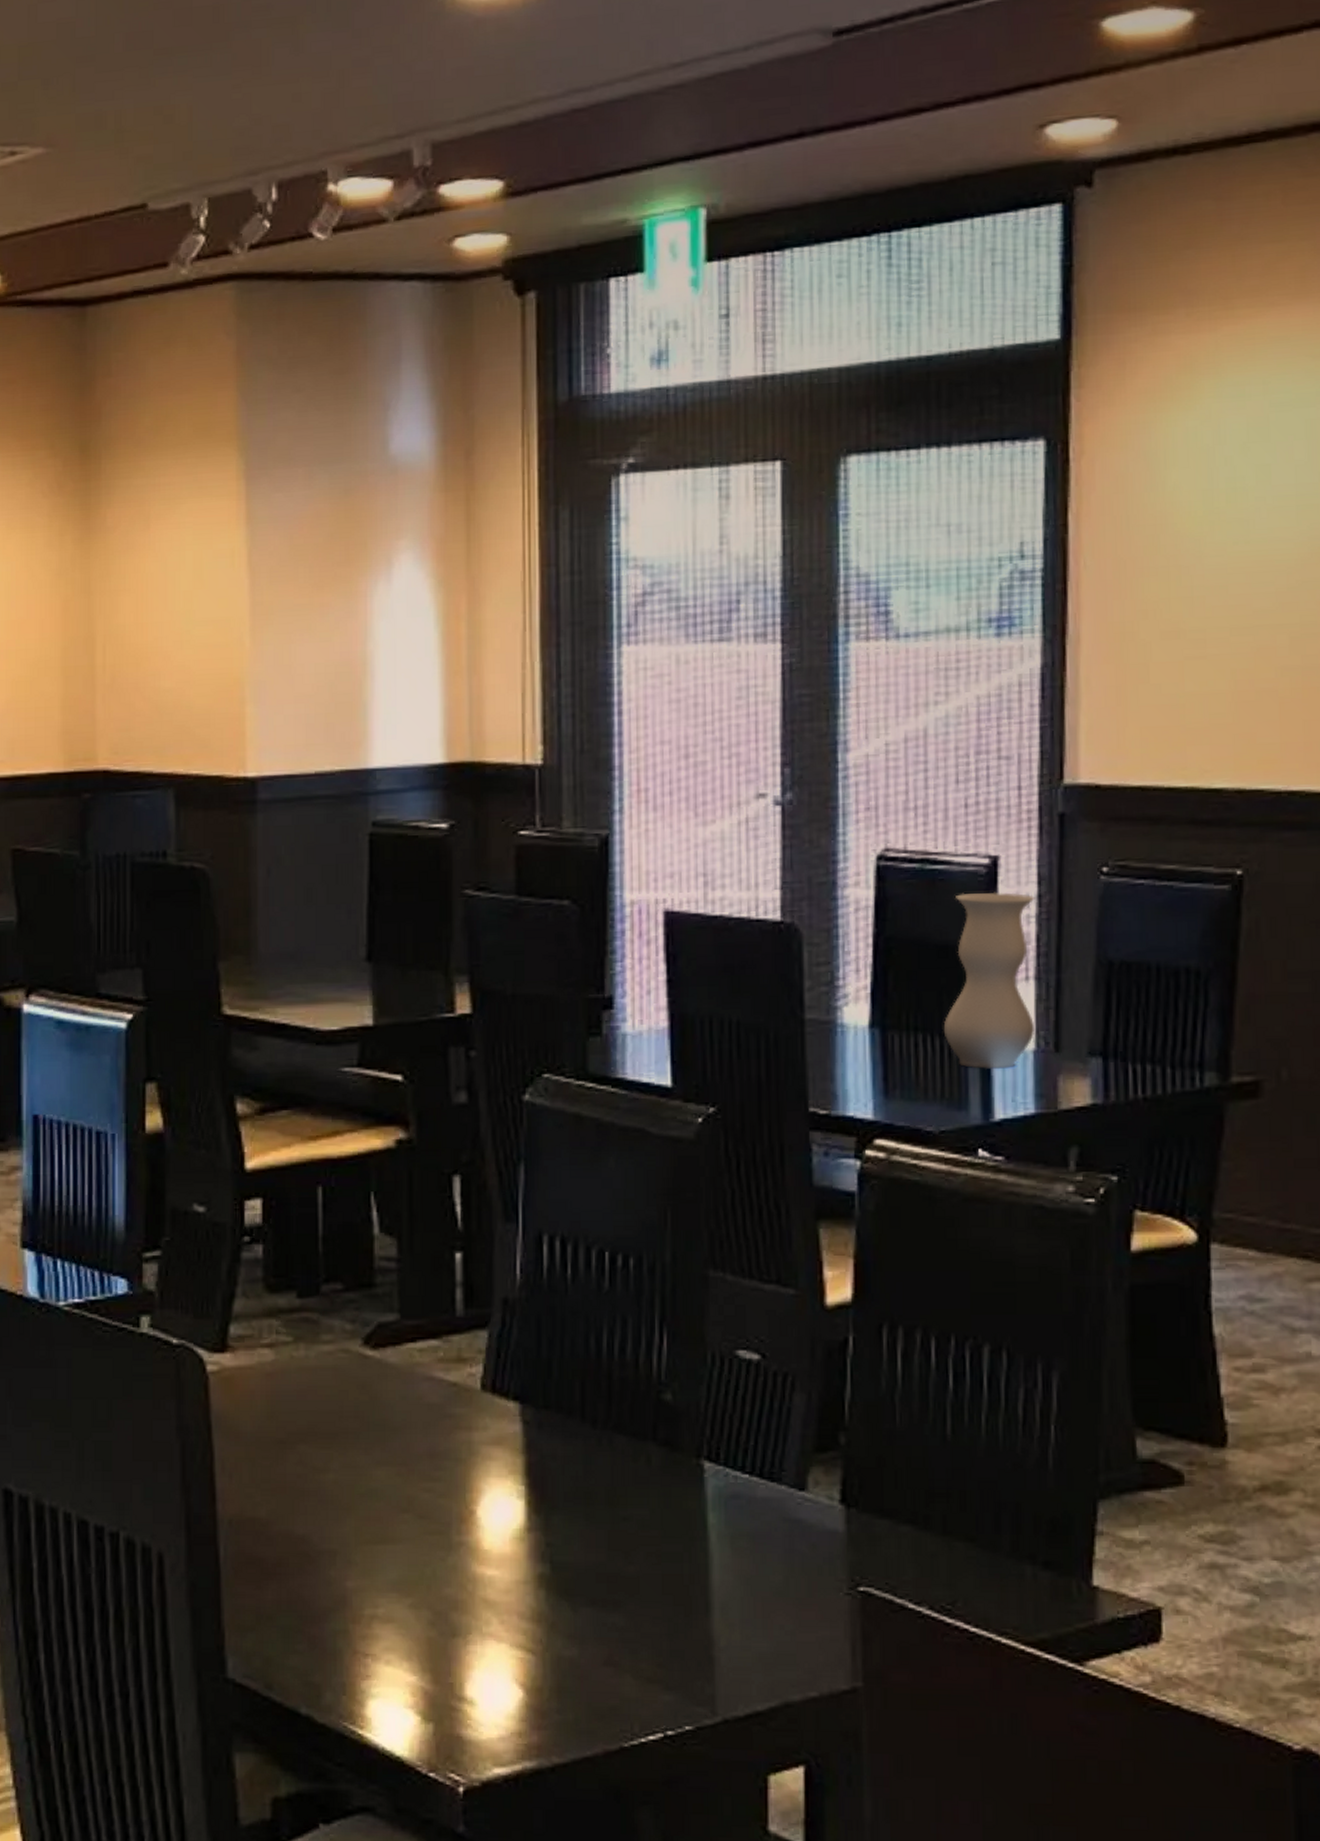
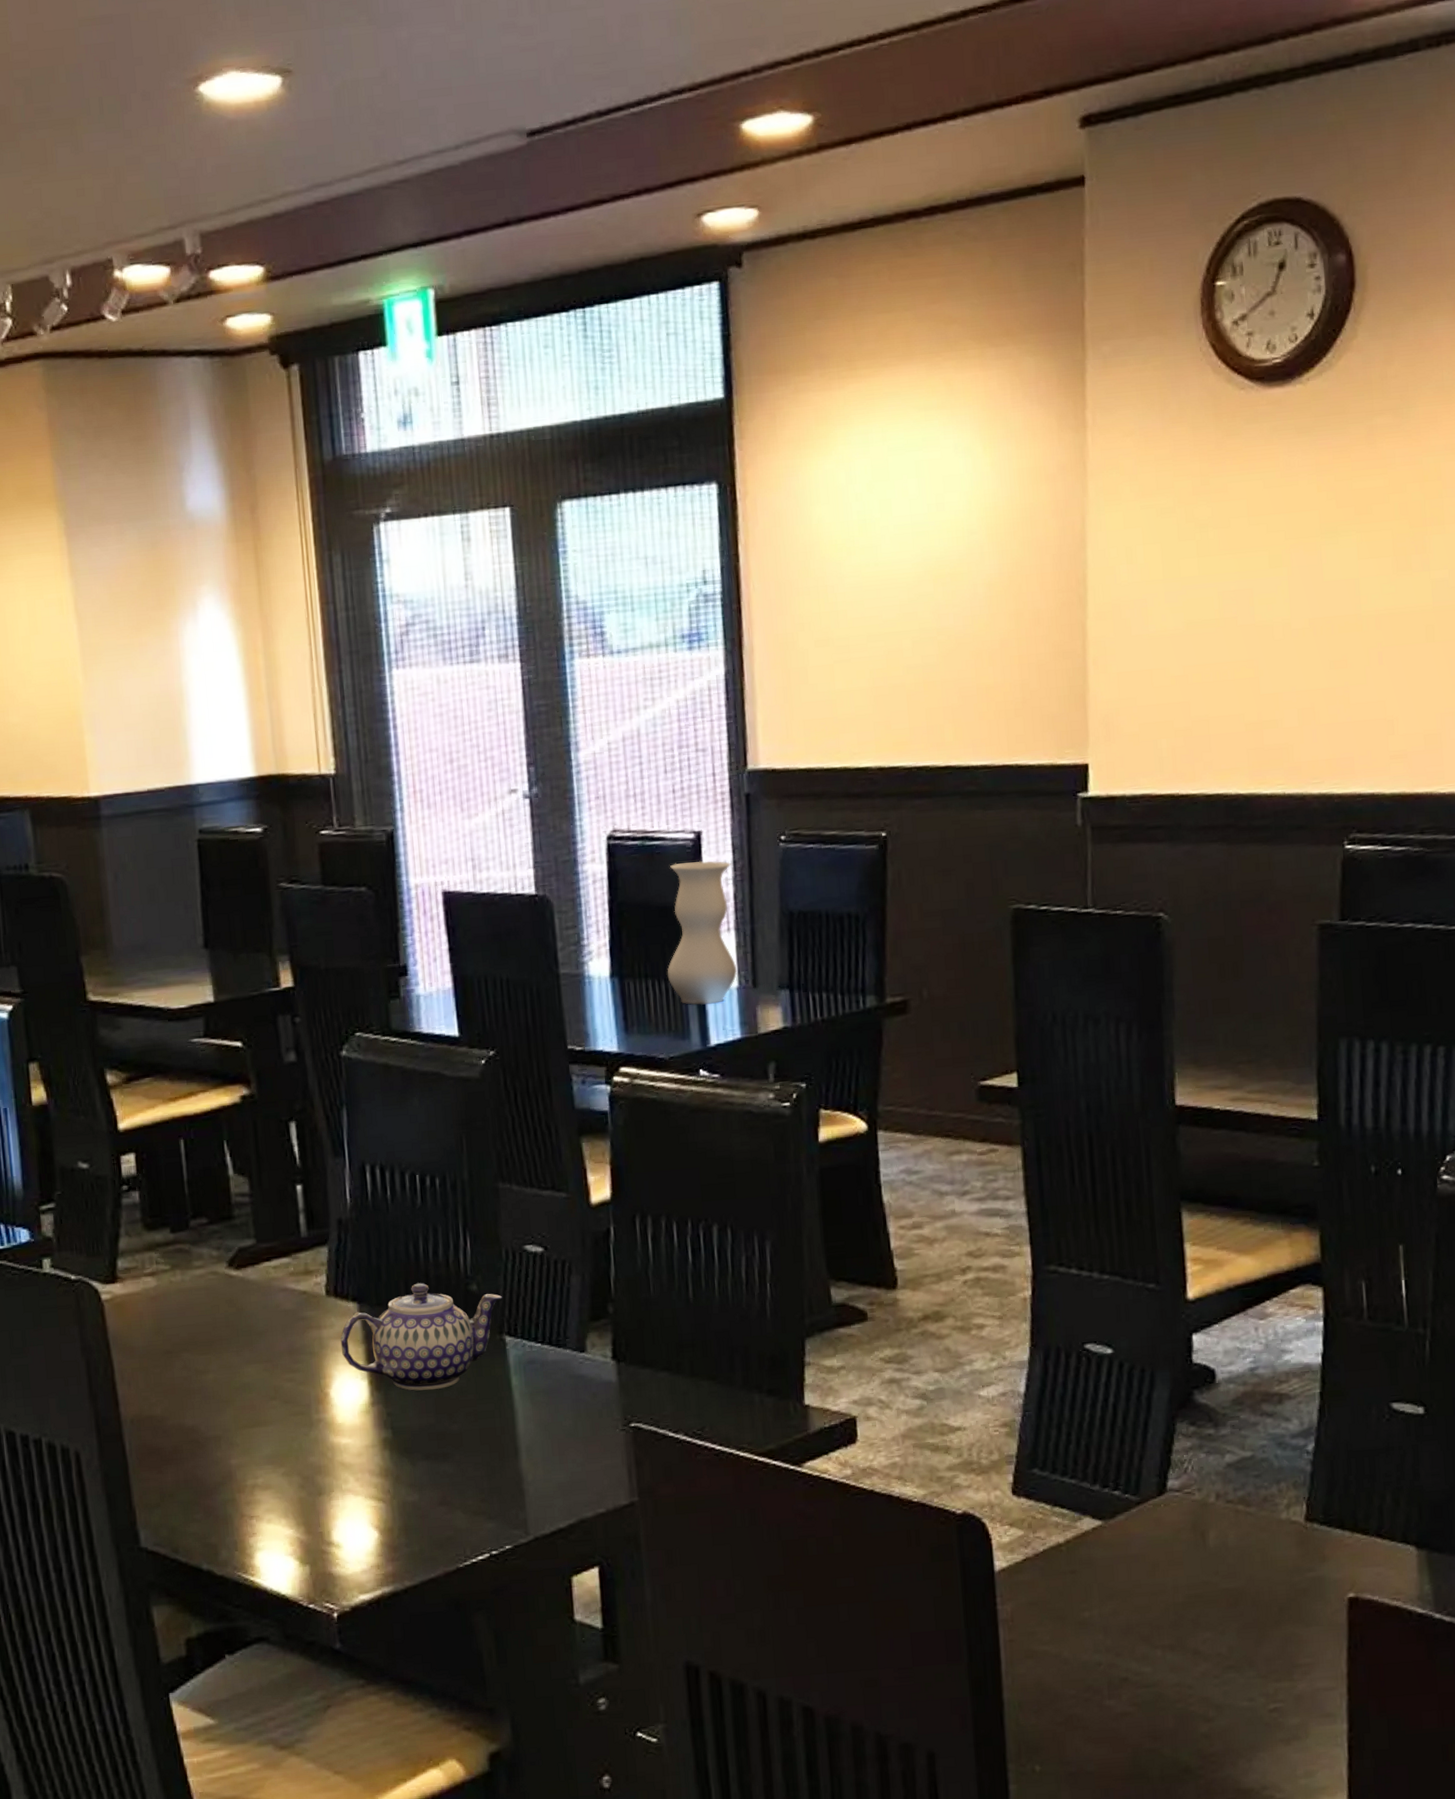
teapot: none [494,1385,705,1519] -> present [340,1282,503,1391]

